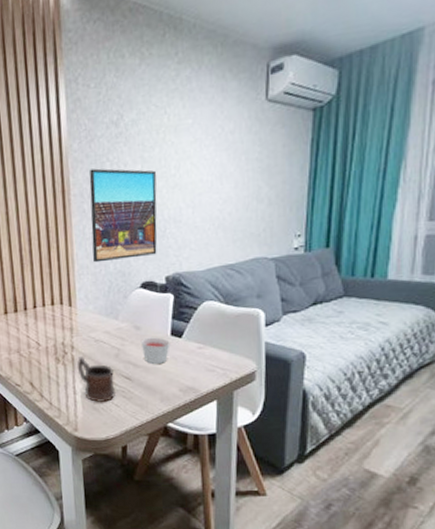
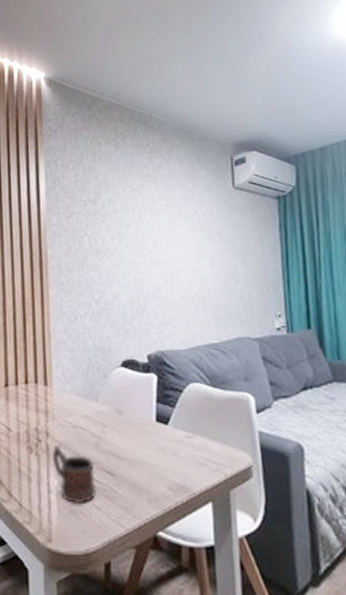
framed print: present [89,168,158,263] -> none [67,242,138,338]
candle: present [140,337,170,364] -> none [123,423,156,455]

